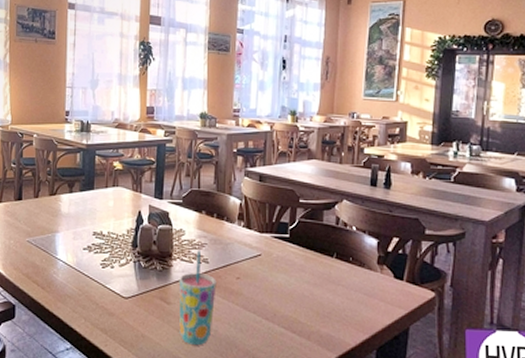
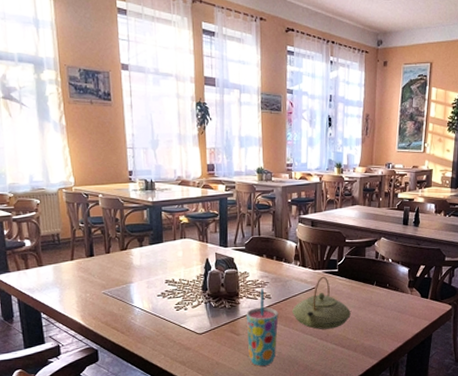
teapot: none [233,241,304,307] -> present [292,276,351,329]

